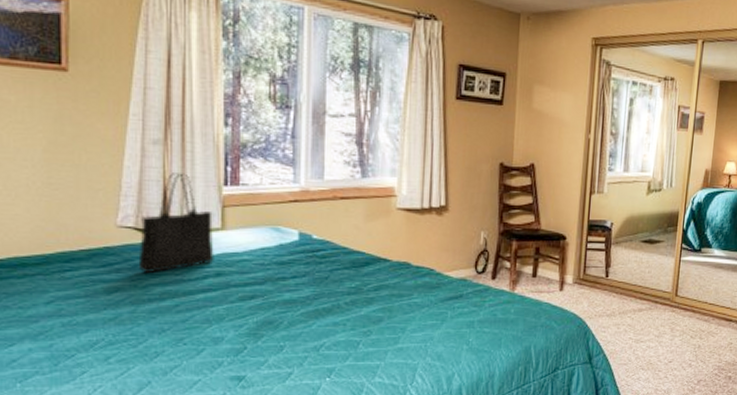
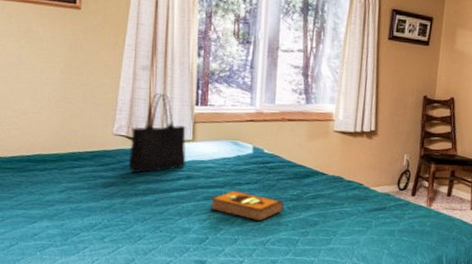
hardback book: none [248,286,340,323] -> present [211,190,284,222]

